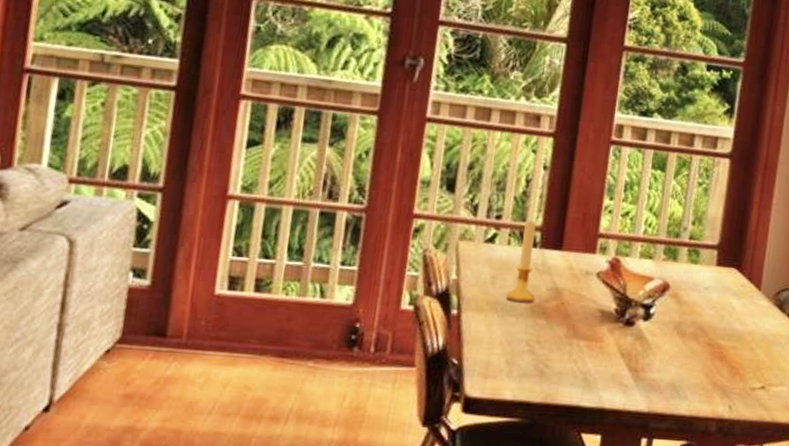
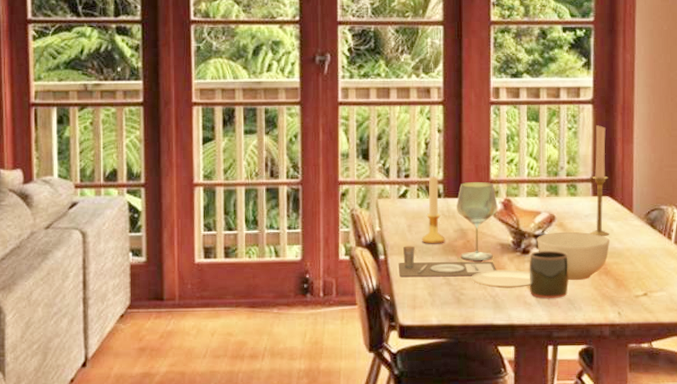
place setting: none [473,301,592,345] -> present [398,246,496,277]
wine glass: none [550,232,604,329] -> present [456,181,498,261]
plate: none [560,341,631,366] -> present [471,269,531,289]
mug: none [628,323,679,383] -> present [529,251,569,299]
bowl: none [644,304,731,364] -> present [537,231,610,281]
candlestick: none [707,183,742,315] -> present [590,124,609,236]

